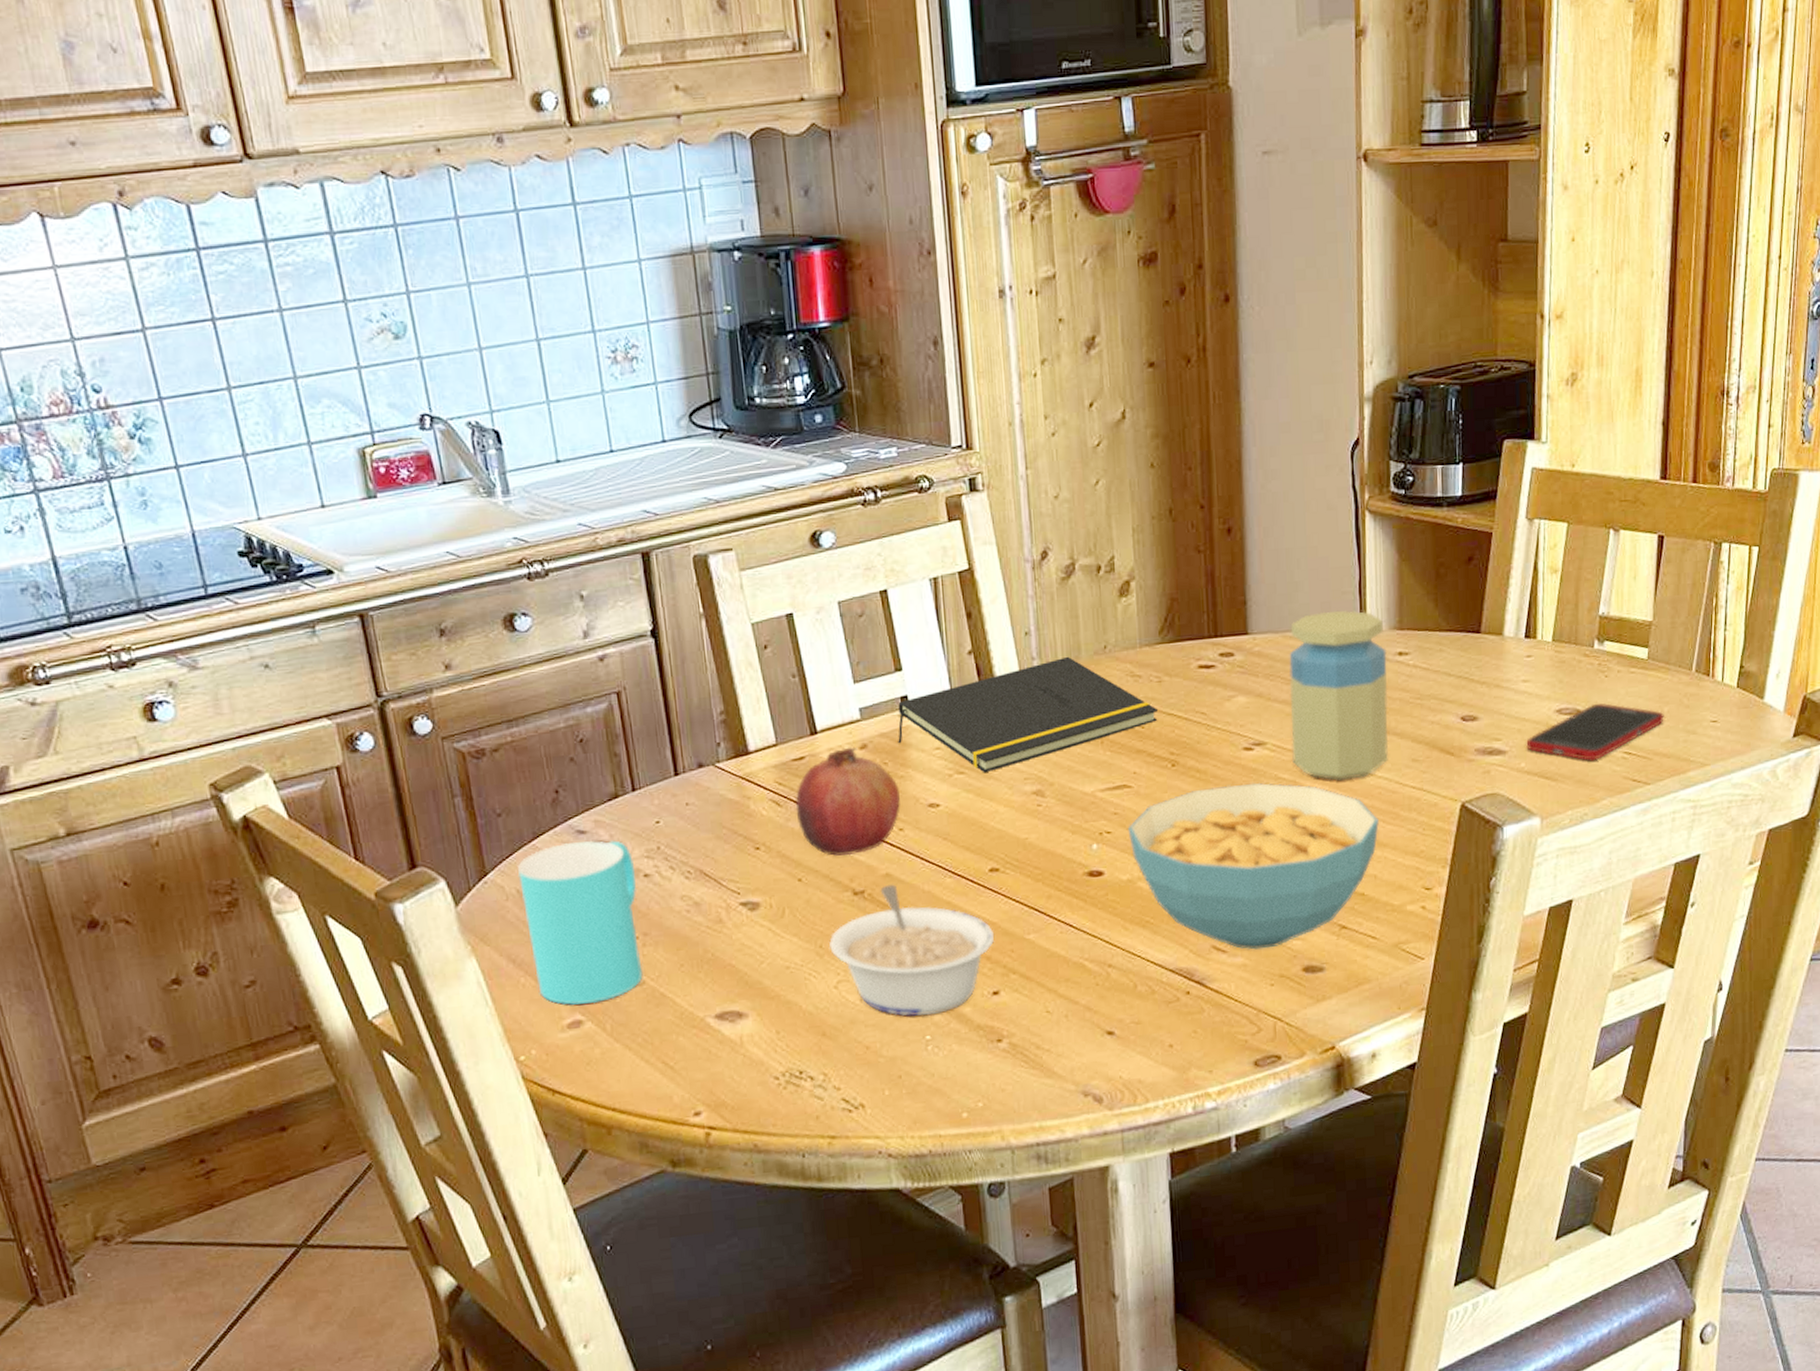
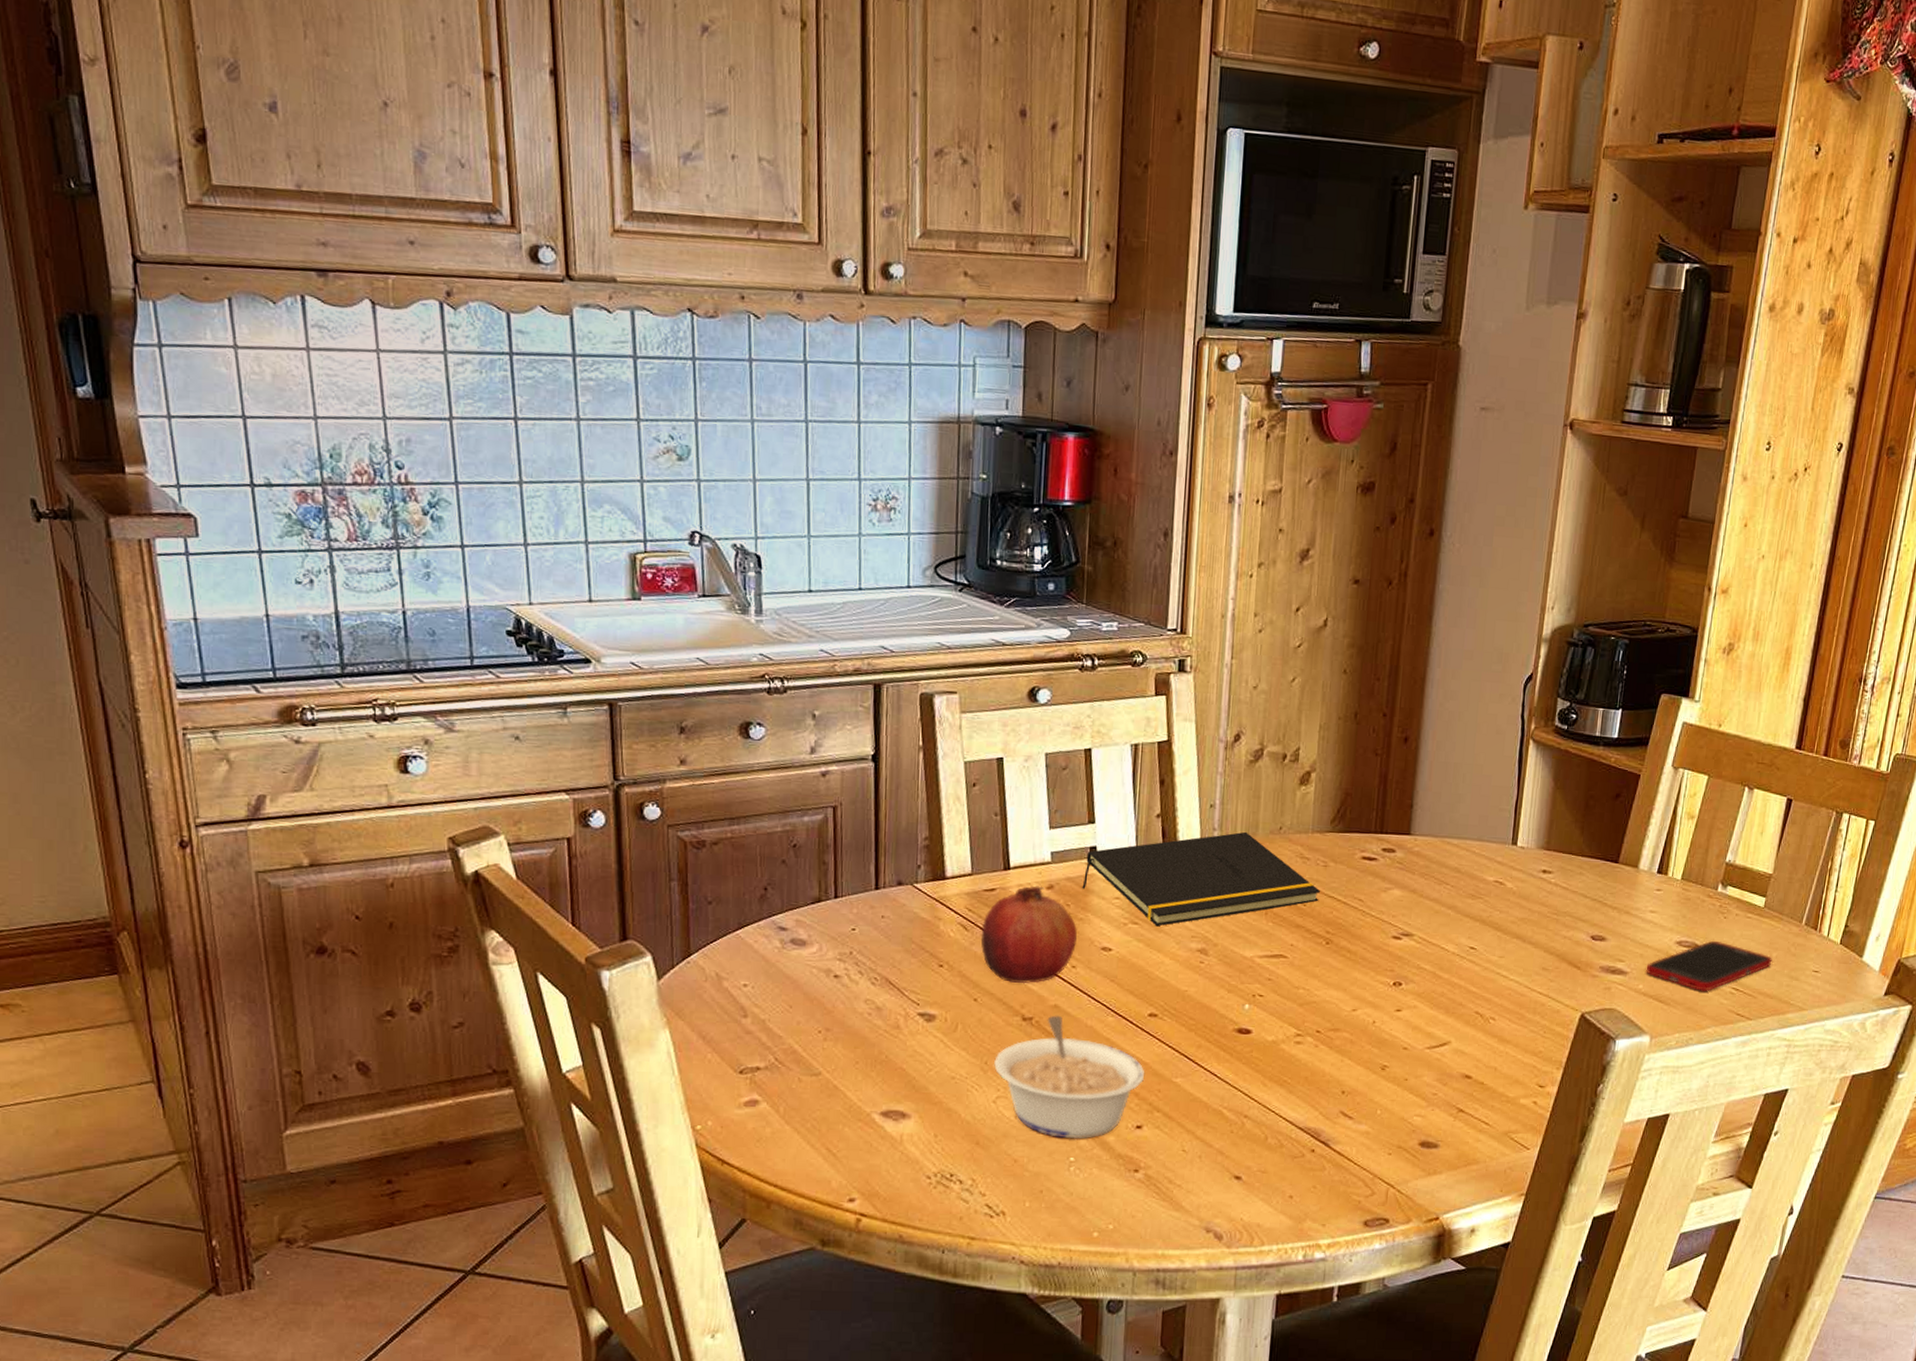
cup: present [517,840,643,1005] -> none [719,937,827,1087]
cereal bowl: present [1127,782,1379,950] -> none [1278,968,1505,1121]
jar: present [1289,610,1389,781] -> none [1435,824,1533,979]

